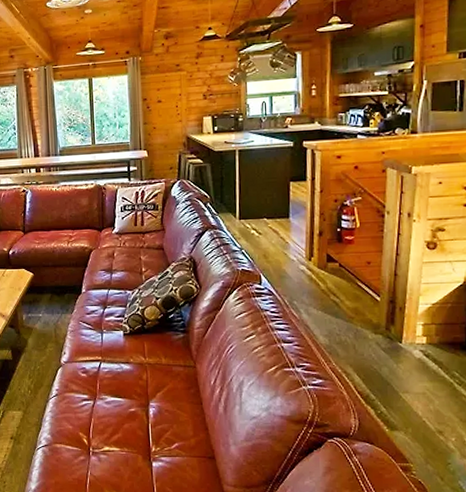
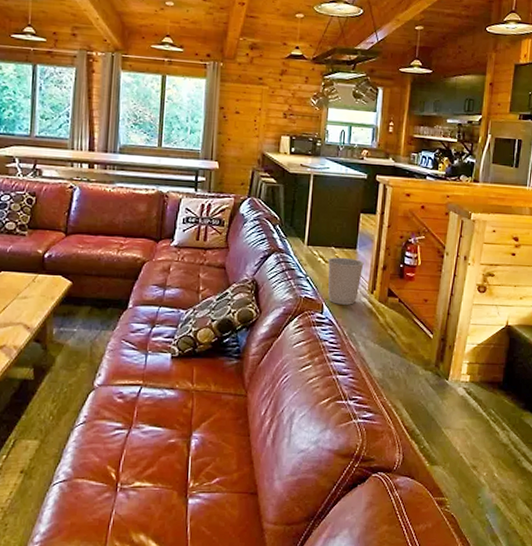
trash can: none [261,227,299,274] -> present [327,257,364,305]

